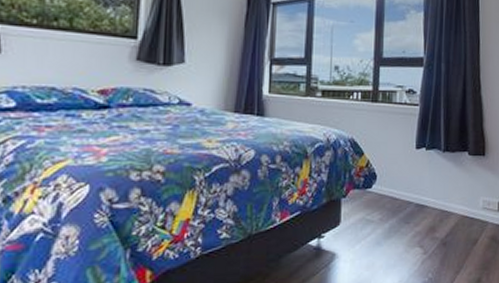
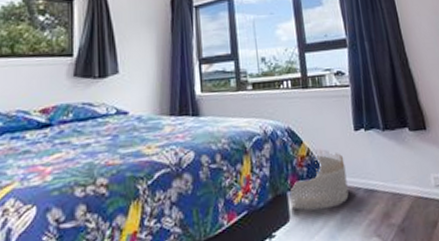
laundry basket: none [344,161,401,218] -> present [290,149,349,211]

